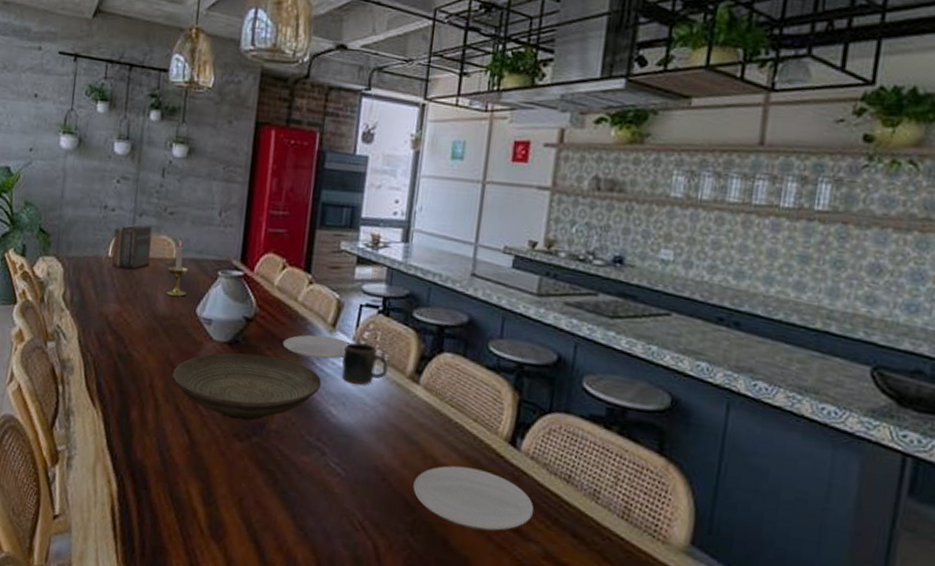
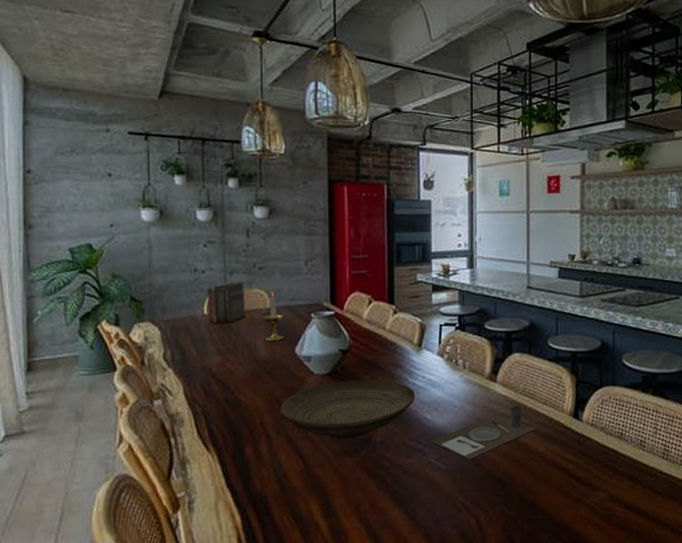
plate: present [282,334,349,359] -> none [377,355,435,375]
place setting: none [332,416,462,472] -> present [431,406,537,460]
mug: present [341,342,388,385] -> none [431,356,469,391]
plate: present [413,465,535,532] -> none [502,442,599,490]

